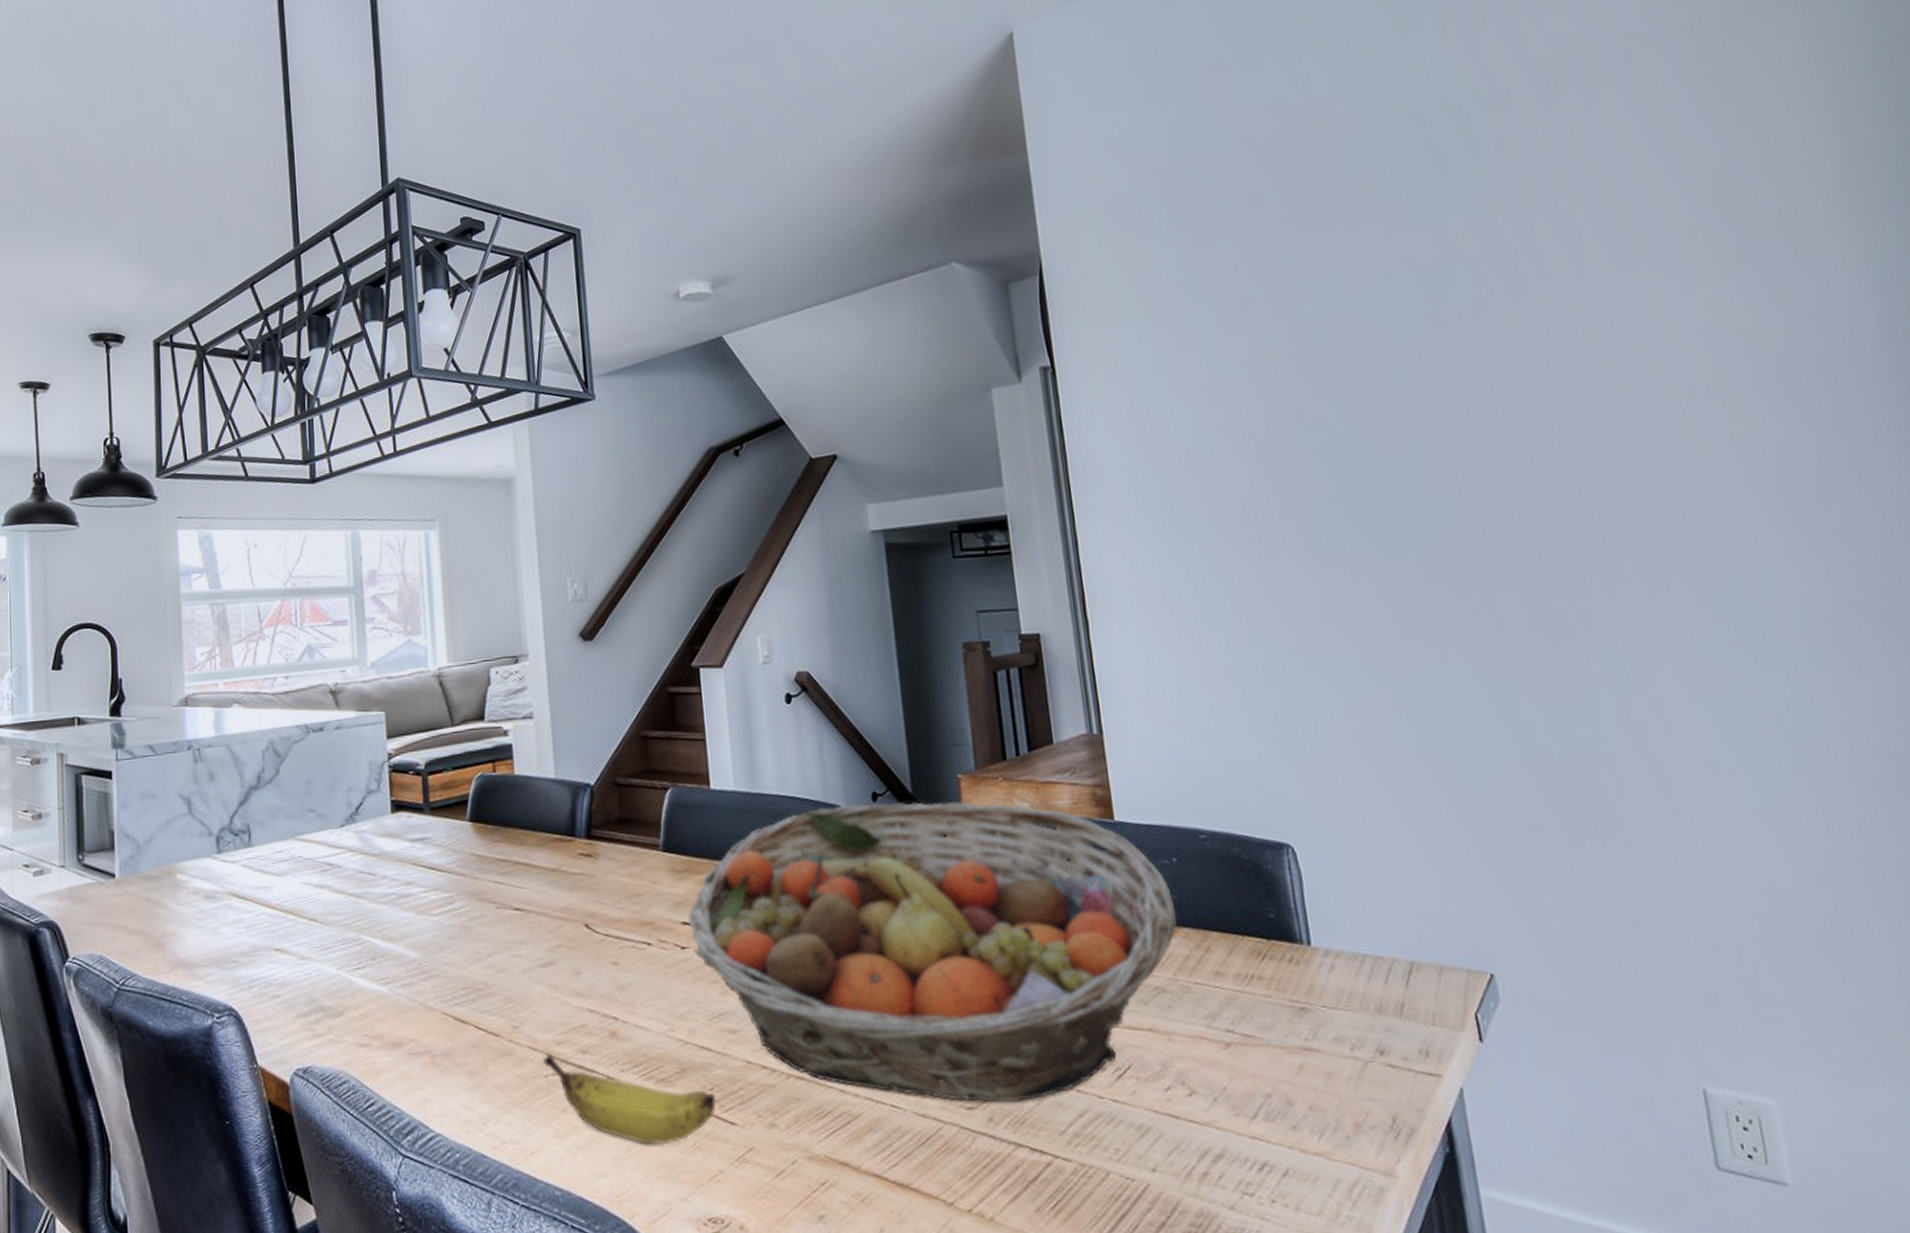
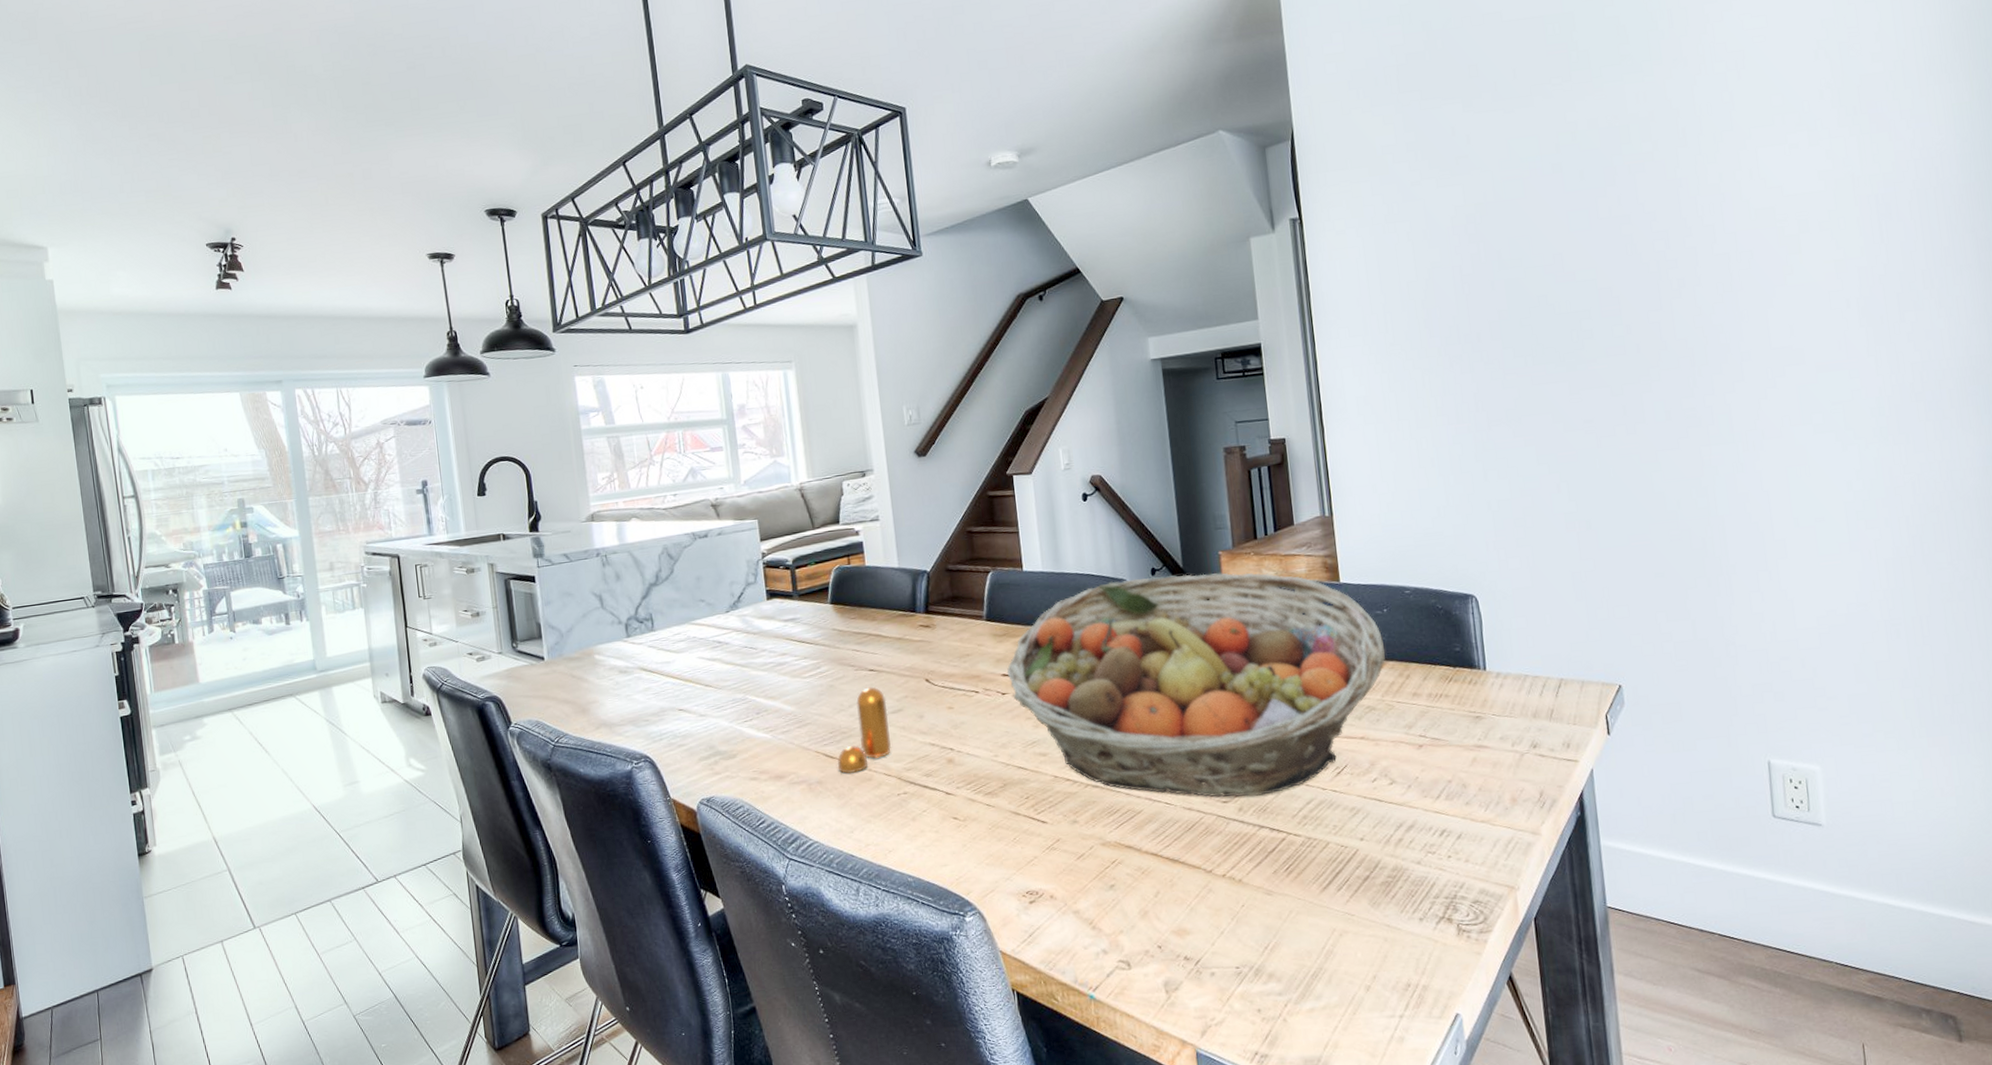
pepper shaker: none [470,930,538,1045] -> present [838,686,891,774]
banana: present [542,1053,716,1145] -> none [895,777,1031,841]

